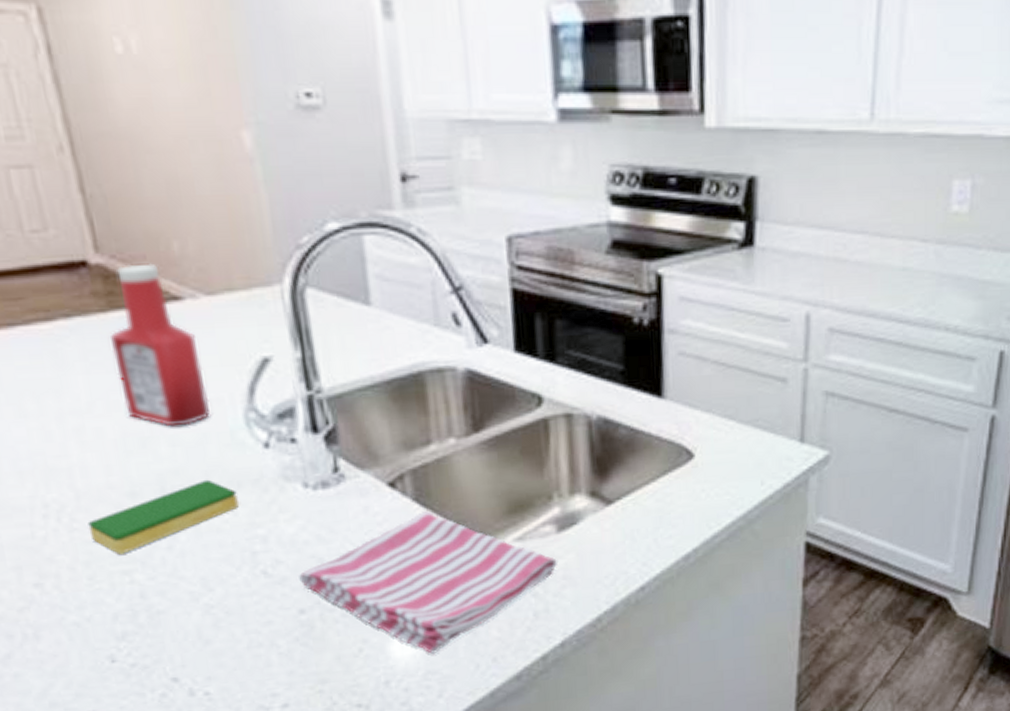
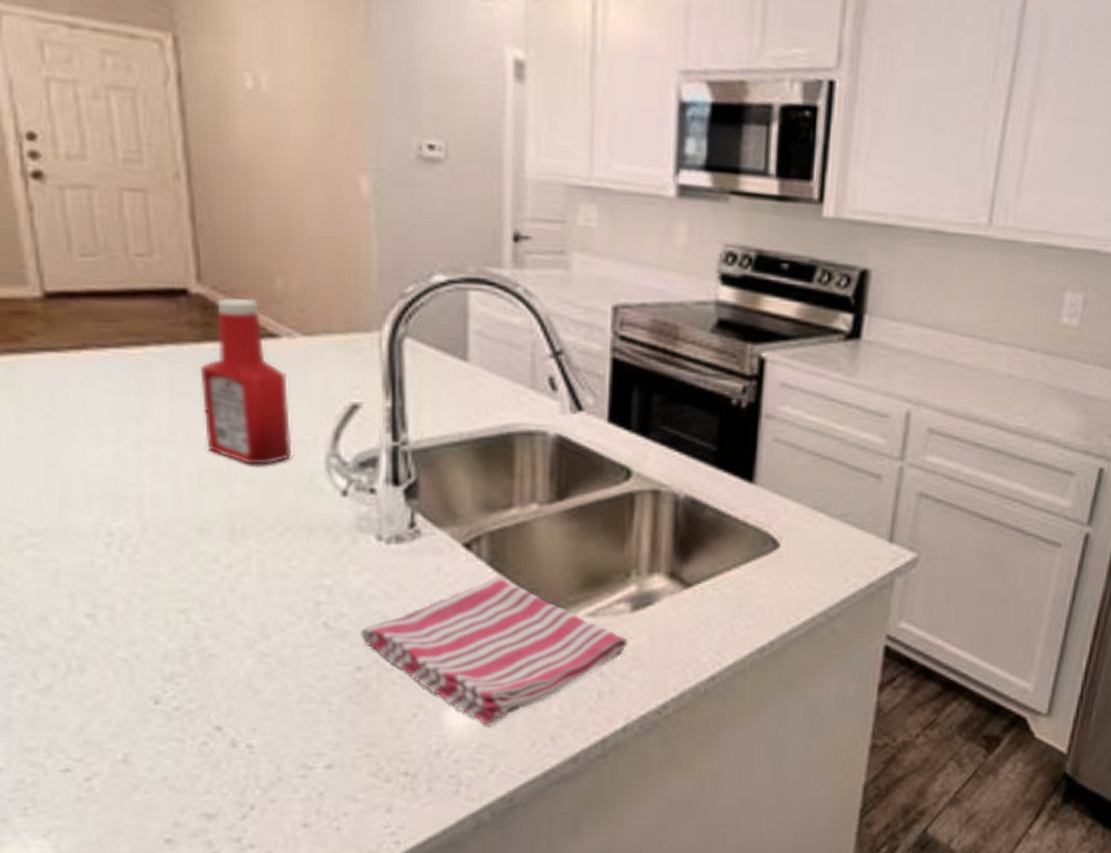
dish sponge: present [87,479,239,554] -> none [151,522,308,591]

